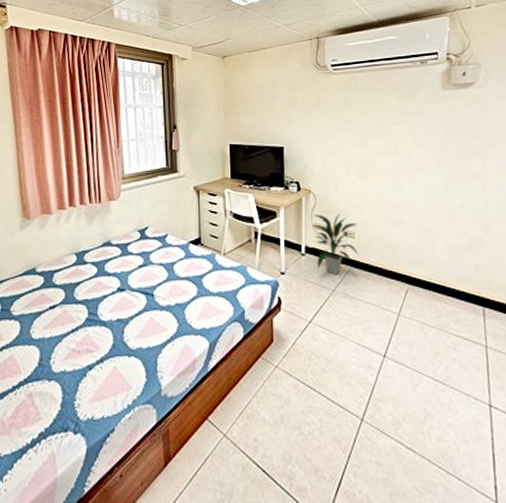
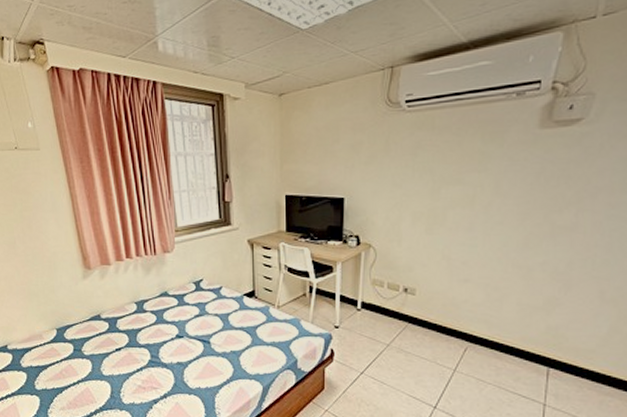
indoor plant: present [311,214,359,275] -> none [369,269,419,330]

